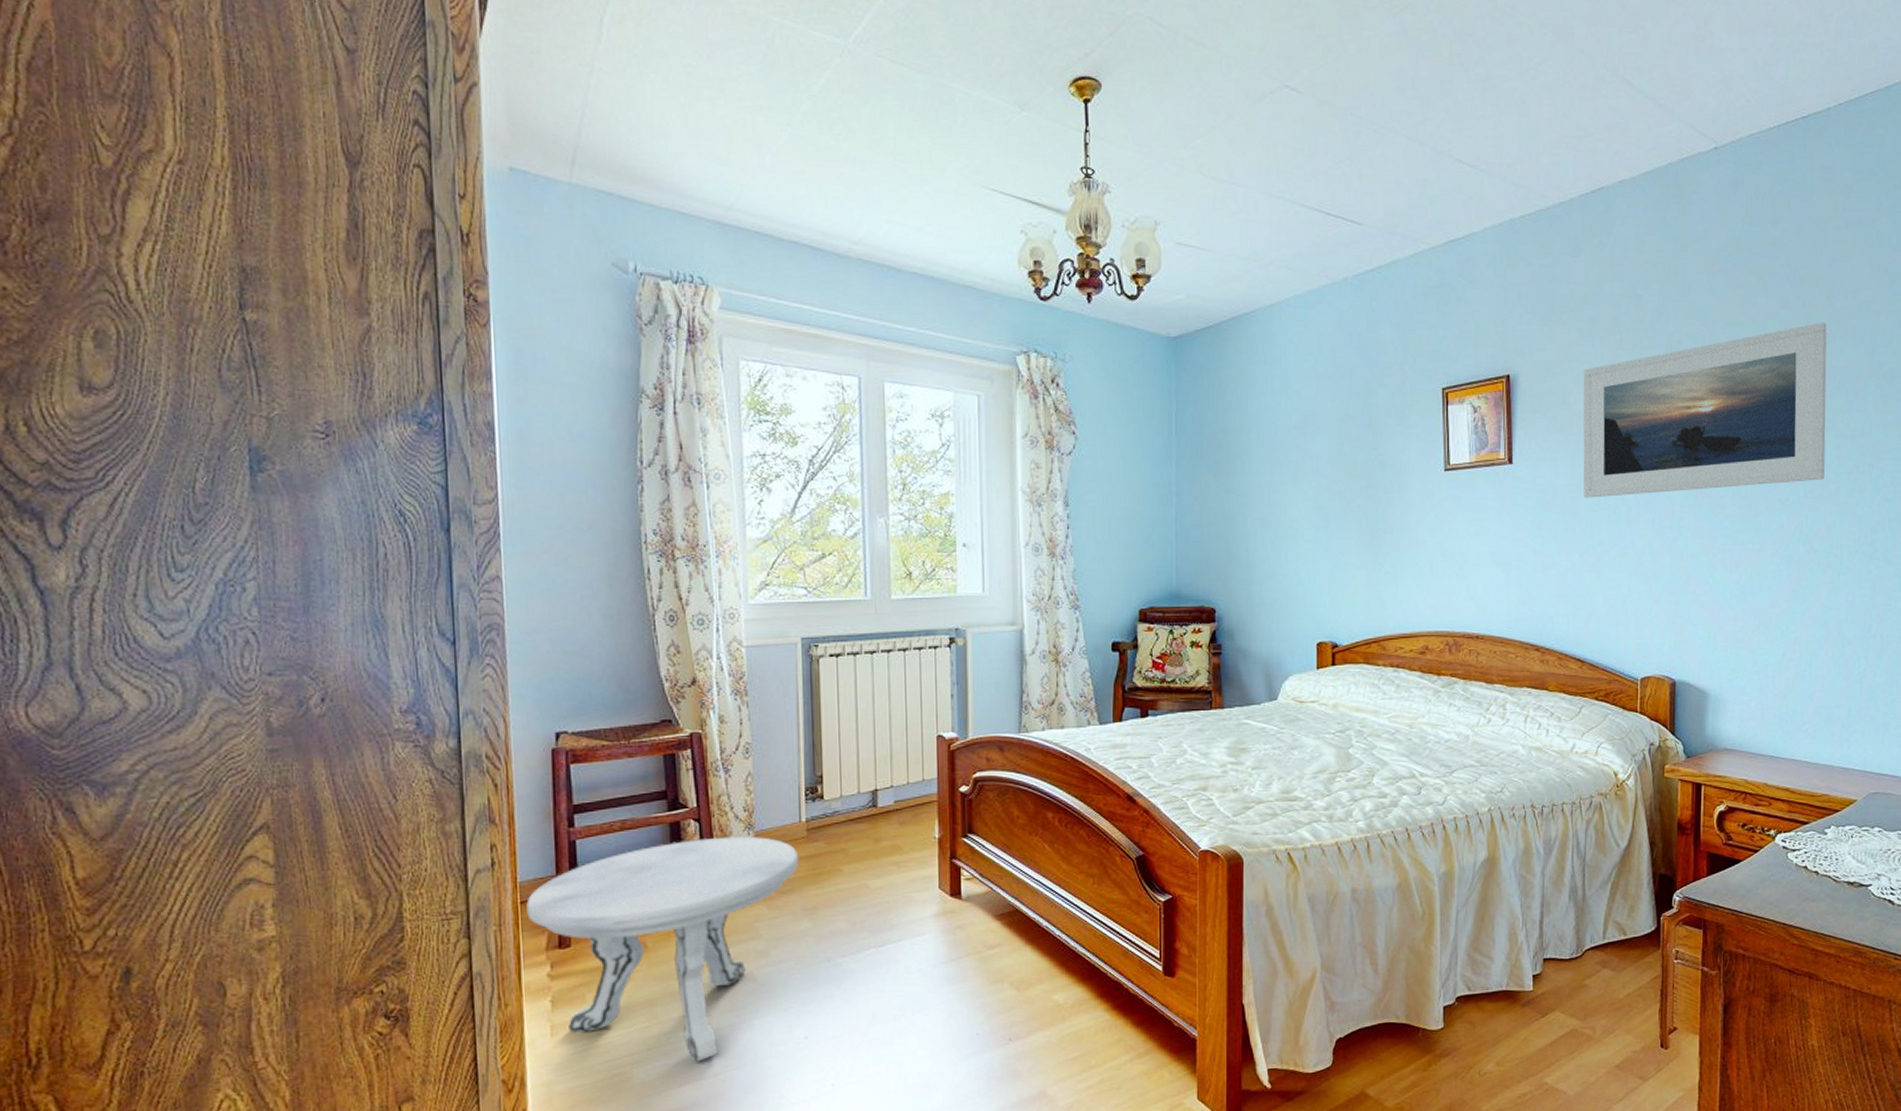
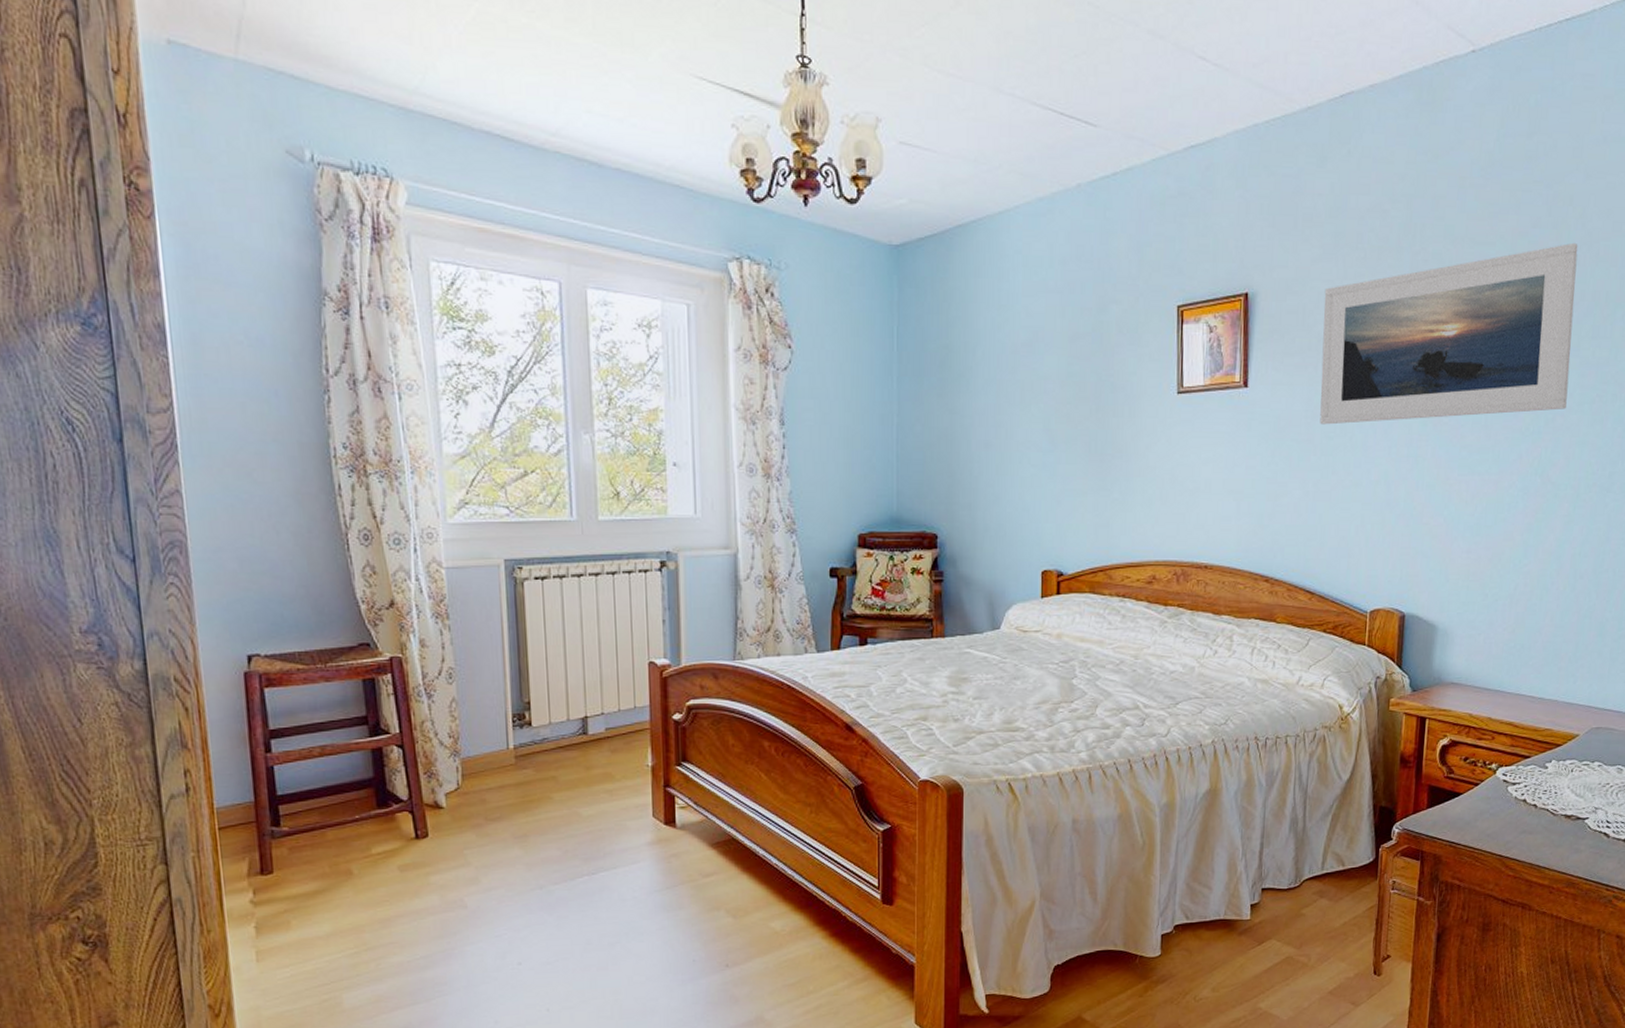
side table: present [526,836,799,1062] -> none [224,763,508,987]

